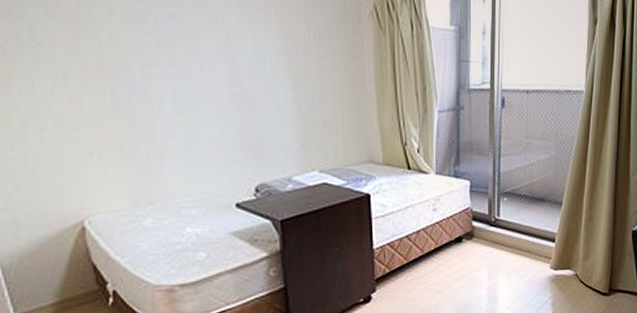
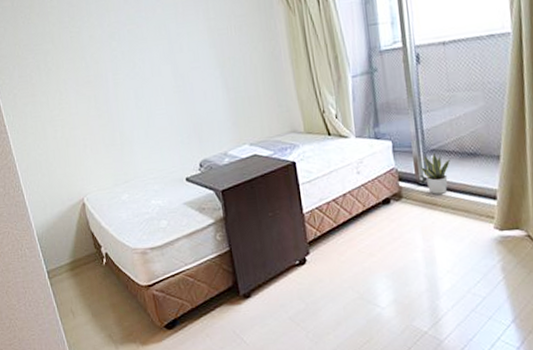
potted plant: none [494,195,522,235] -> present [421,152,451,195]

